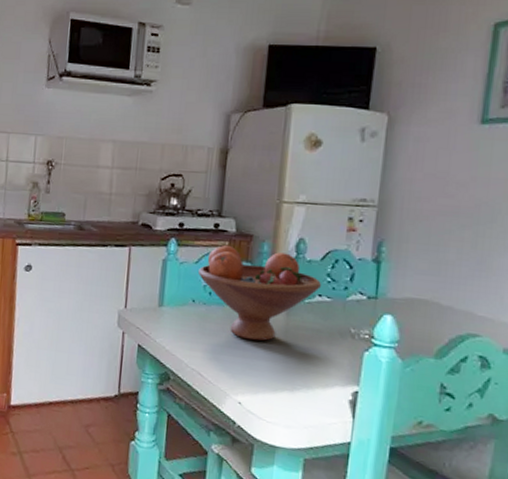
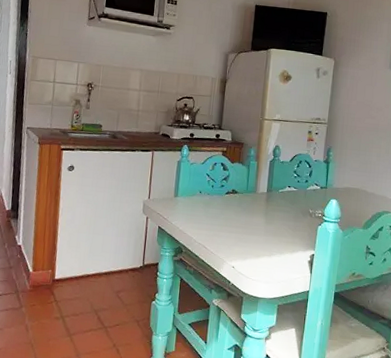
fruit bowl: present [197,244,321,341] -> none [203,150,290,221]

